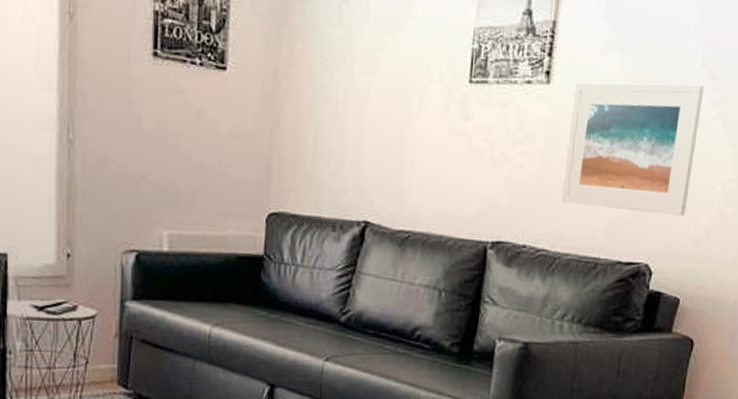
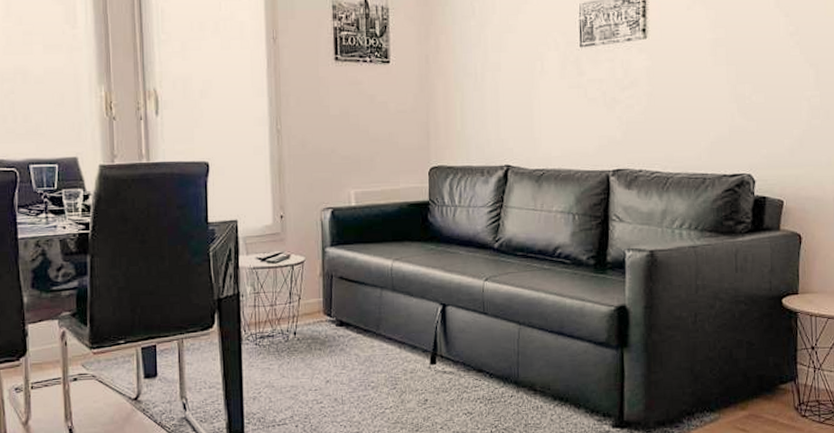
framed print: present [560,82,705,216] -> none [667,22,780,132]

